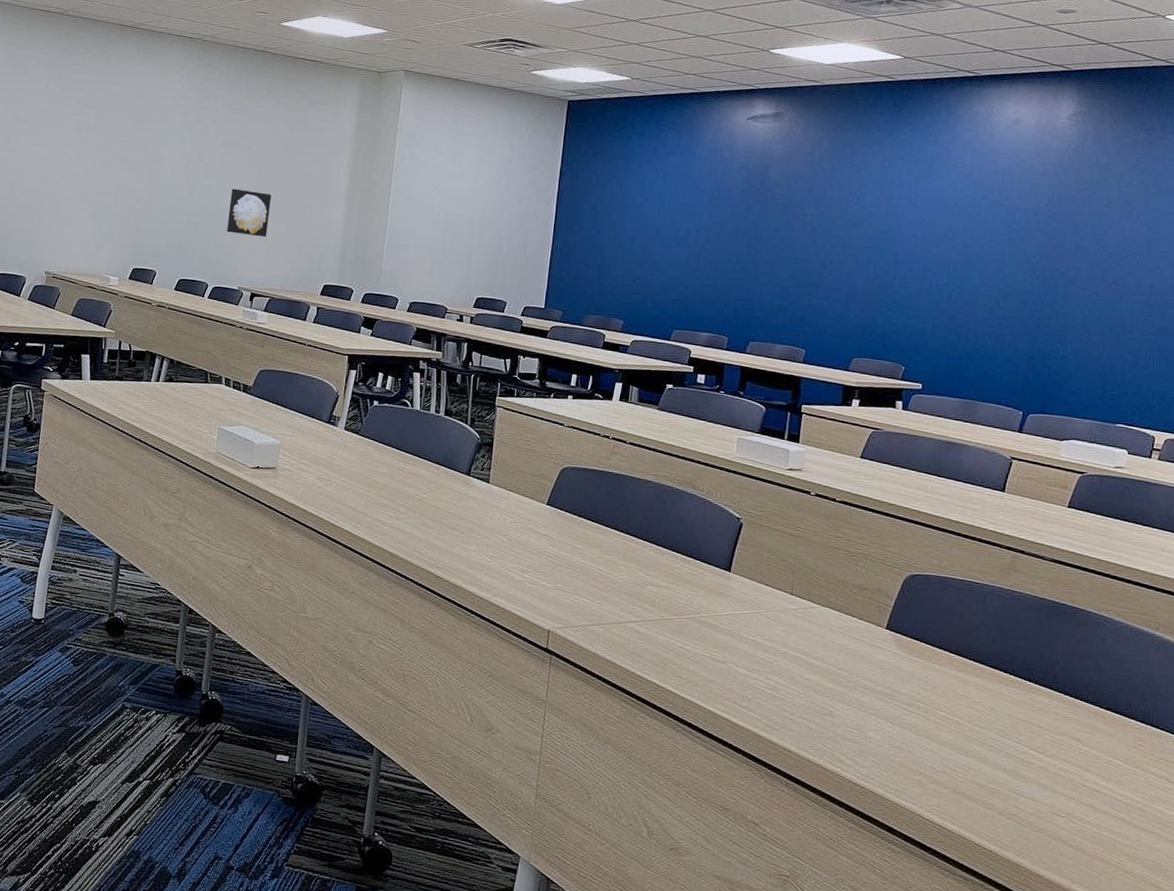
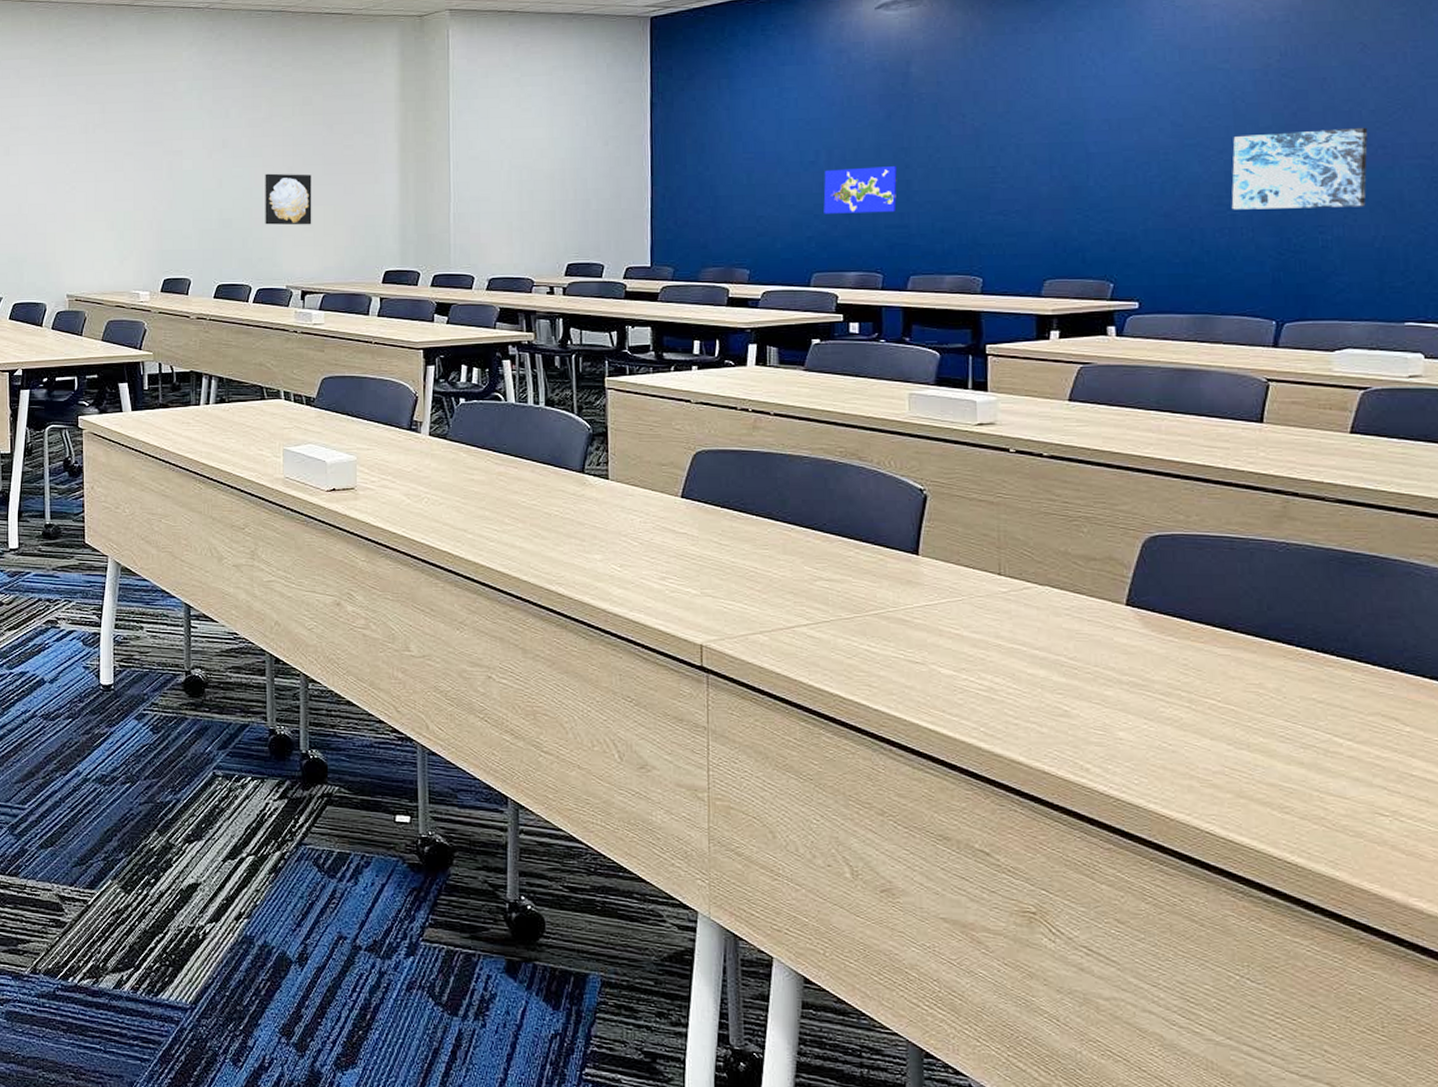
world map: none [688,246,749,288] -> present [823,166,897,214]
wall art: none [999,260,1106,329] -> present [1231,127,1368,210]

